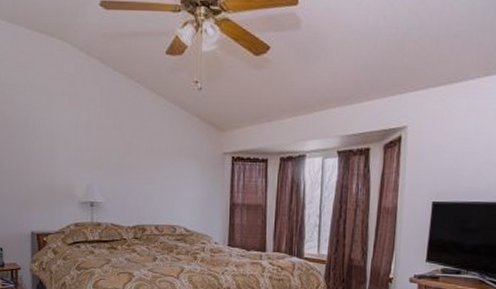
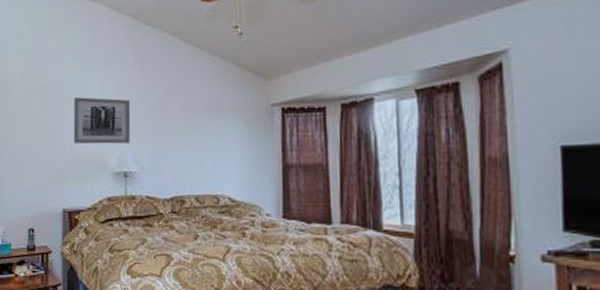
wall art: none [40,131,97,177] -> present [73,97,131,144]

